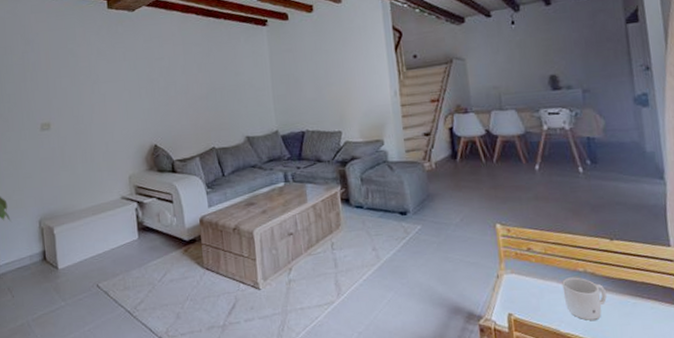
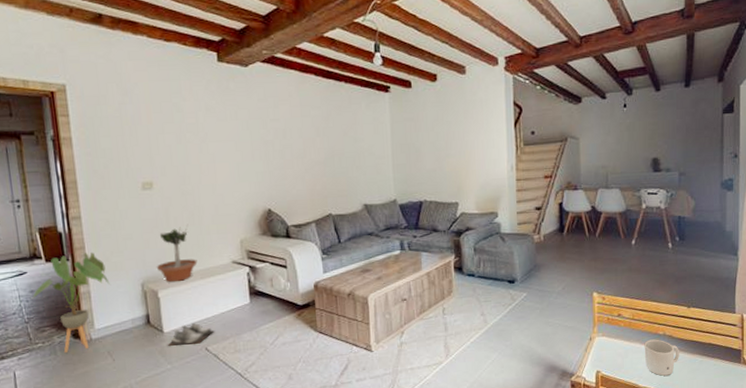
potted tree: none [52,161,90,219] -> present [156,224,198,283]
athletic shoe: none [62,258,104,284] -> present [168,322,213,347]

